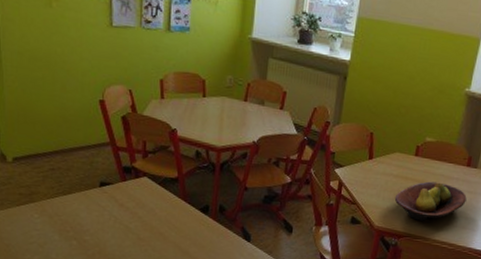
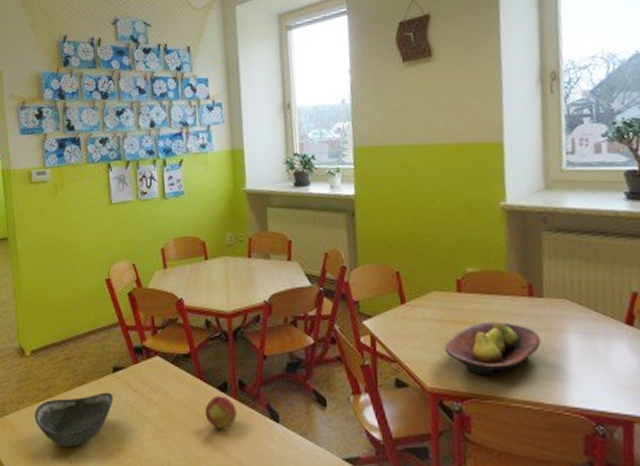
bowl: none [15,203,98,247] -> present [35,392,114,446]
apple: none [185,216,215,244] -> present [205,396,237,430]

